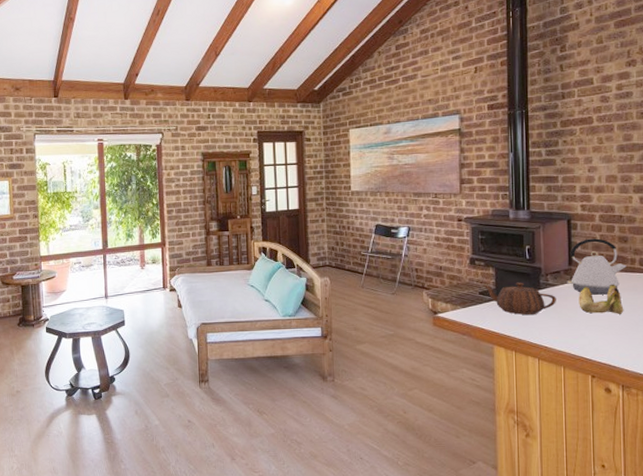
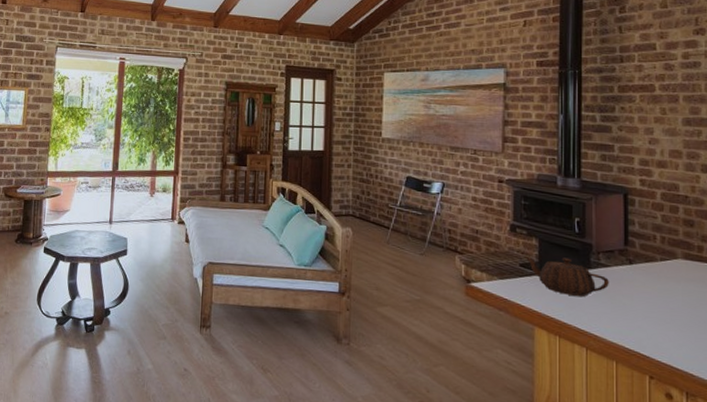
kettle: present [567,238,627,295] -> none [622,217,693,284]
banana: present [578,284,624,314] -> none [635,272,689,308]

